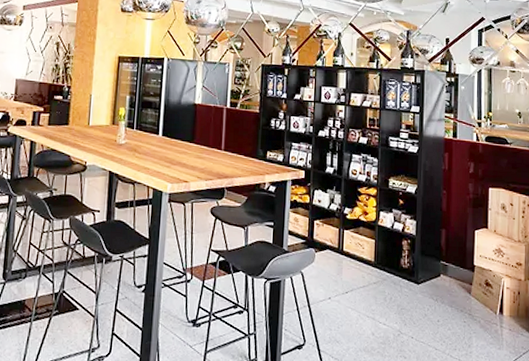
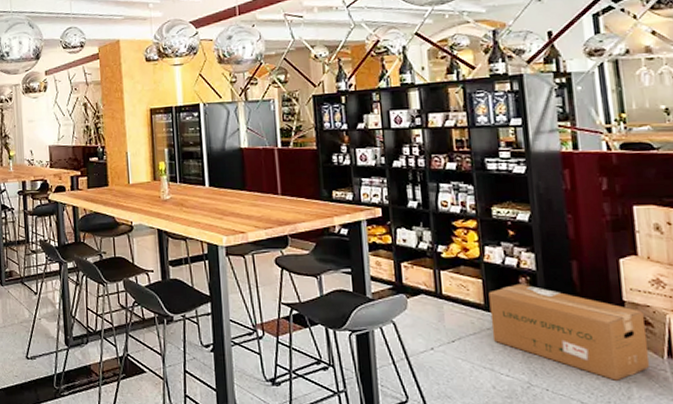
box: none [377,245,487,331] -> present [488,283,649,381]

